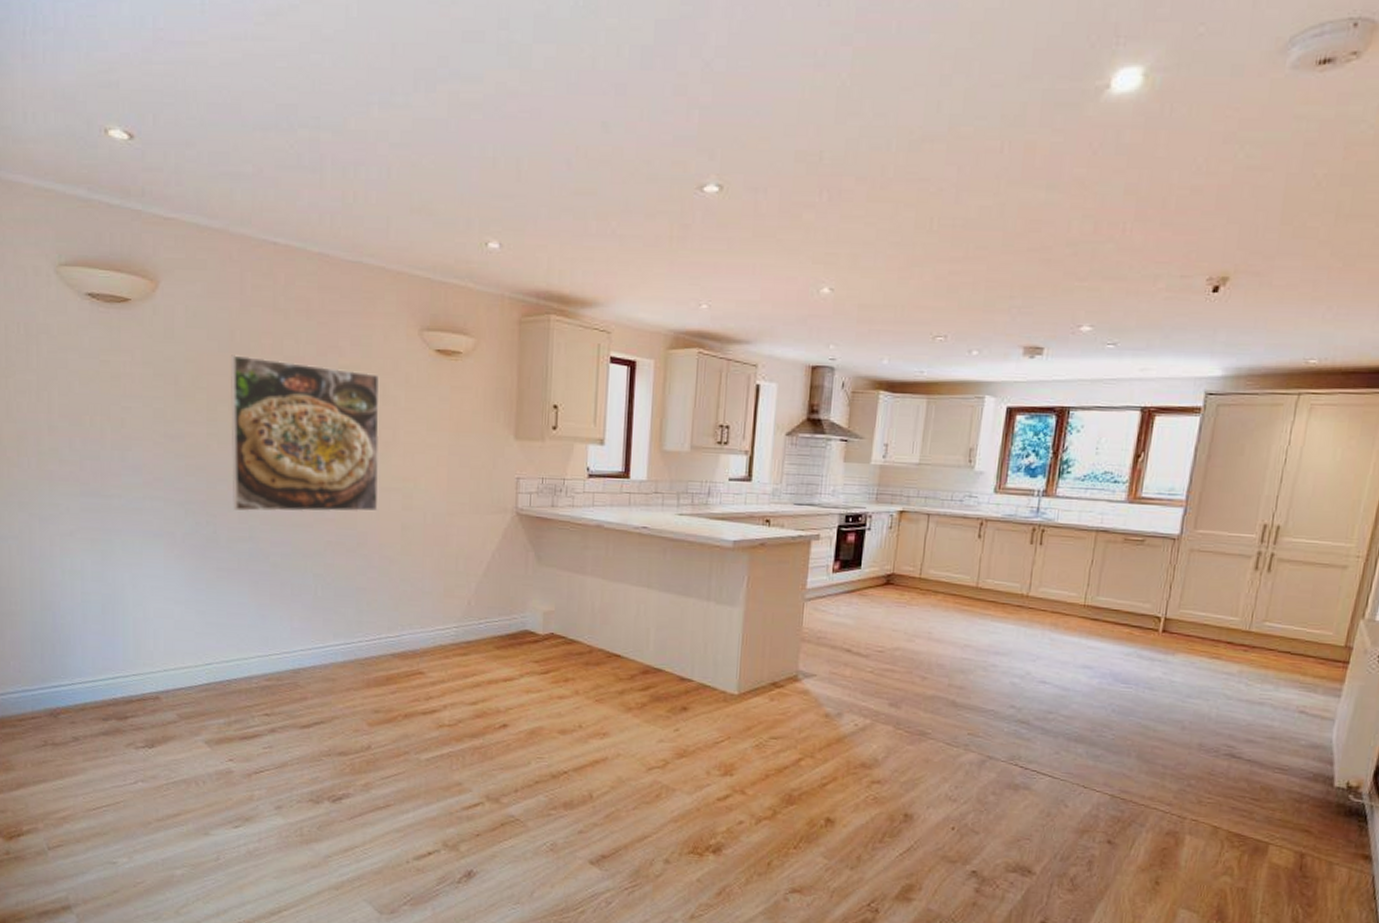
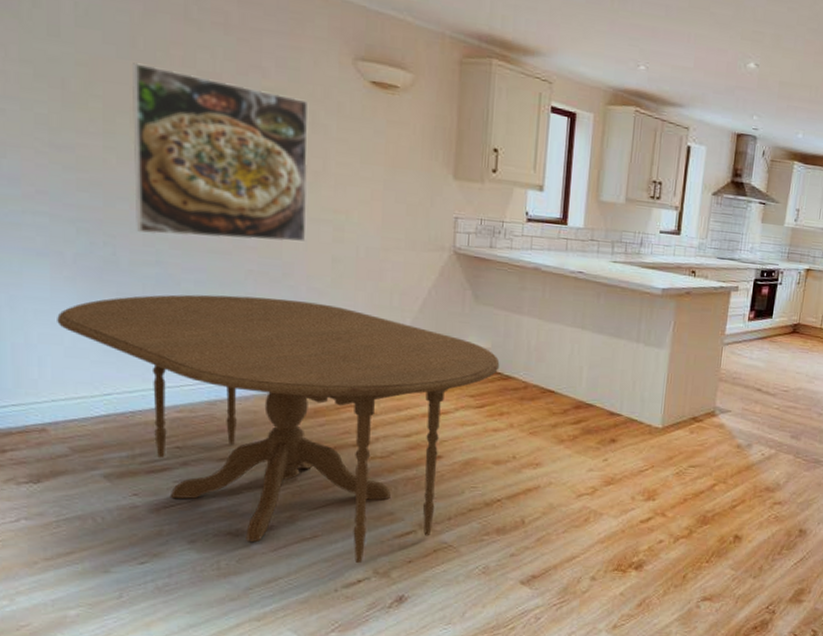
dining table: none [169,566,564,835] -> present [57,294,500,564]

